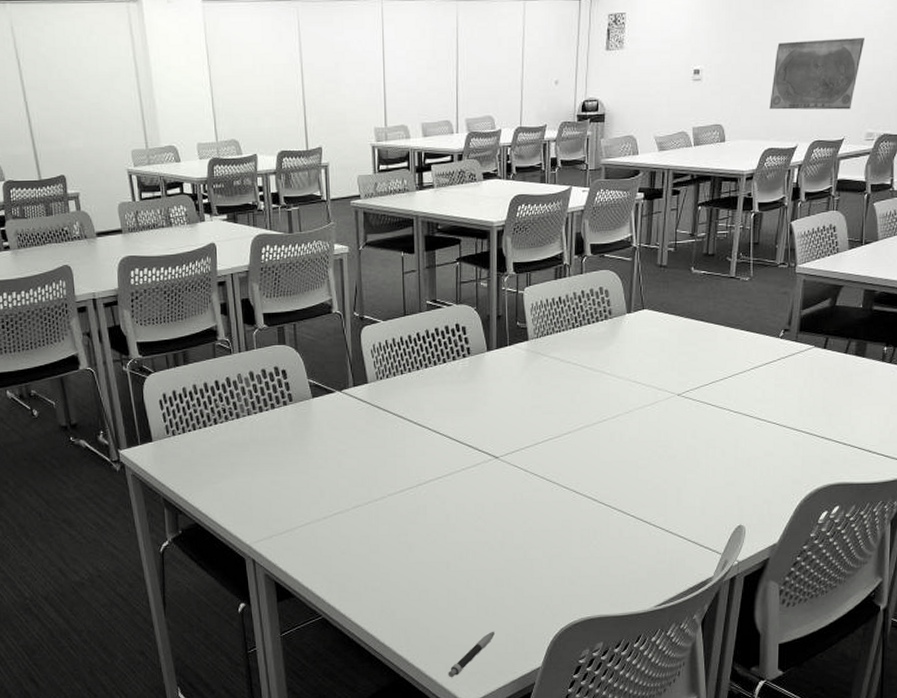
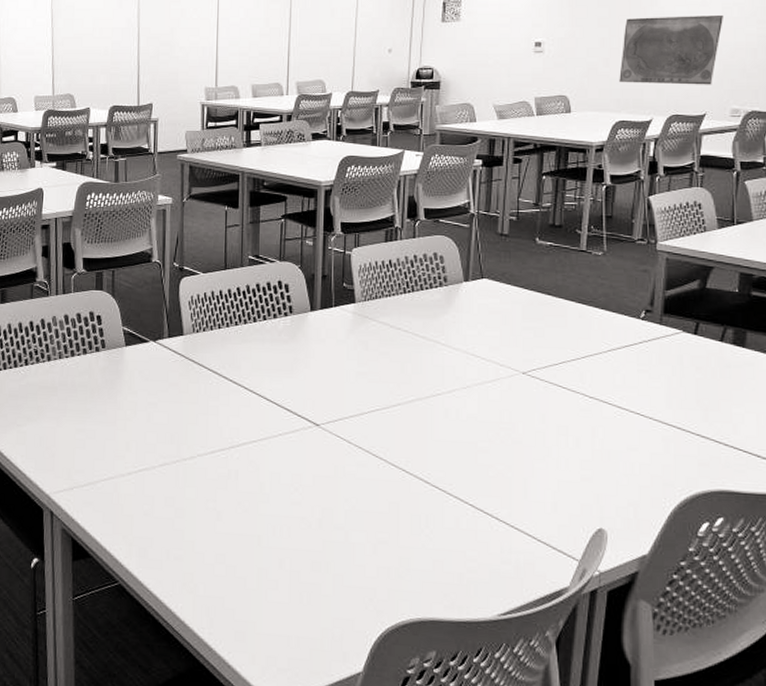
pen: present [448,631,494,678] -> none [254,622,309,673]

